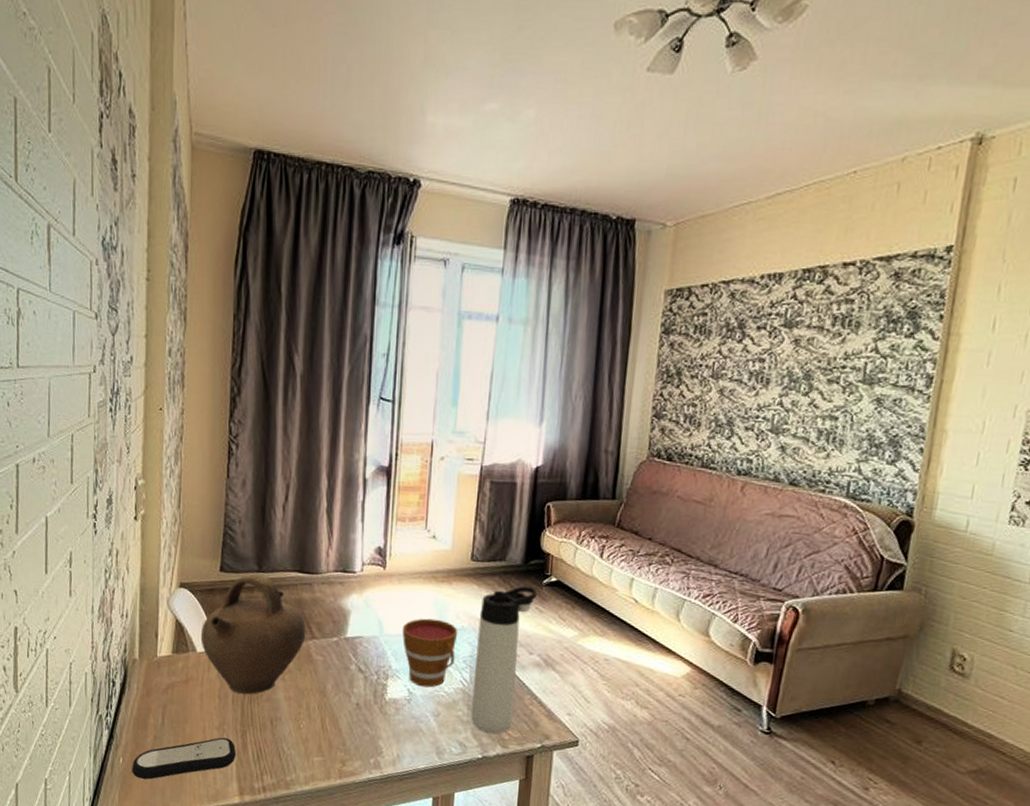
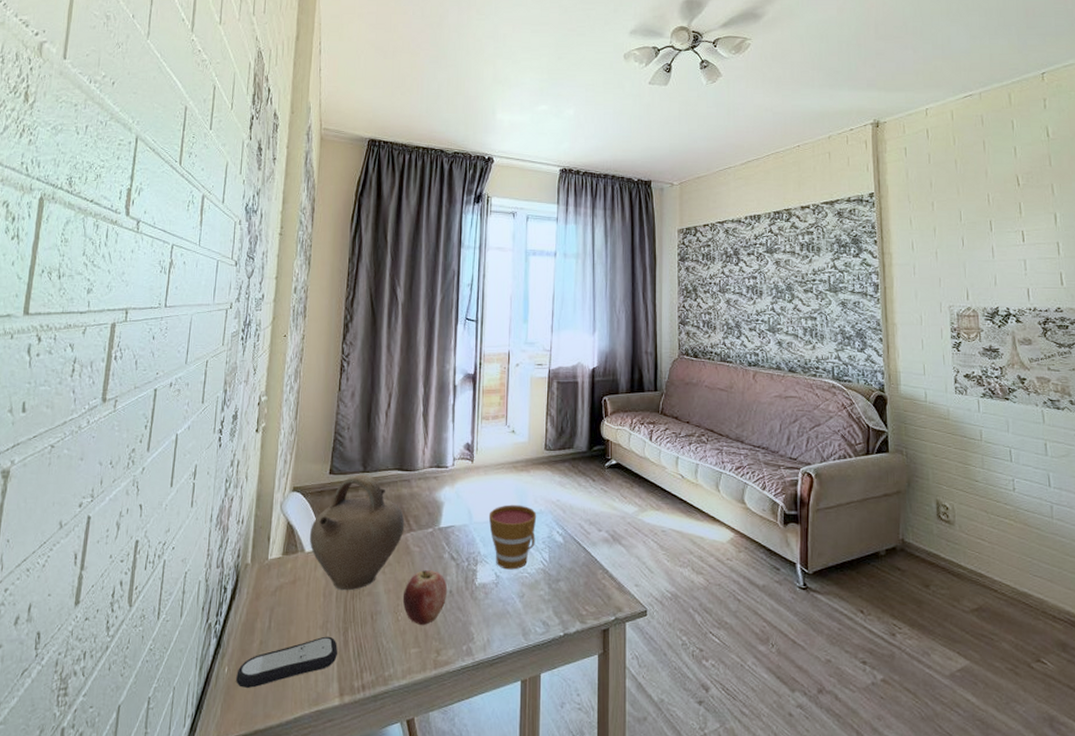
apple: none [304,680,354,736] -> present [402,570,448,626]
thermos bottle: present [471,586,537,734] -> none [552,470,601,611]

